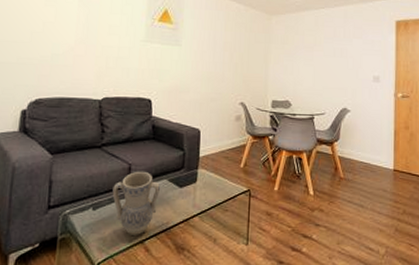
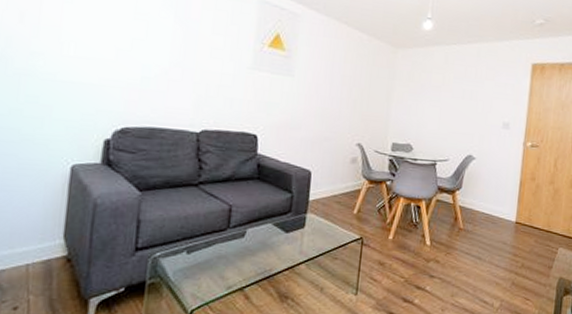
vase: present [112,171,160,235] -> none [209,213,264,282]

